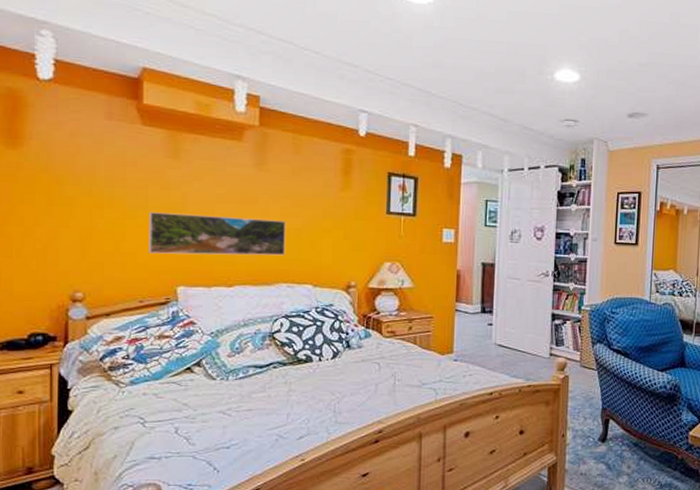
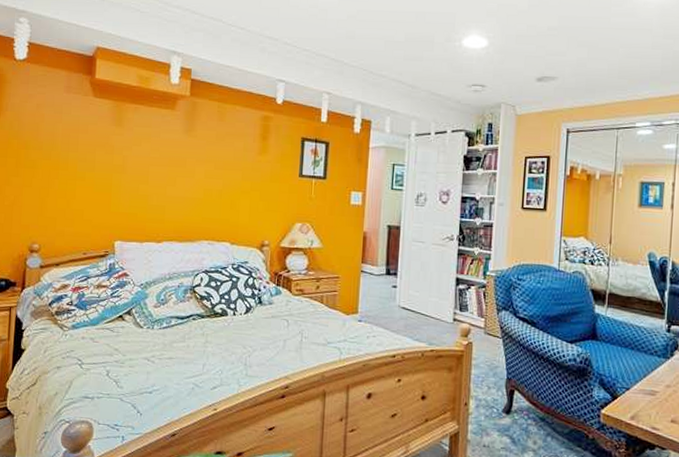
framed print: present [148,212,286,256] -> none [93,174,210,215]

